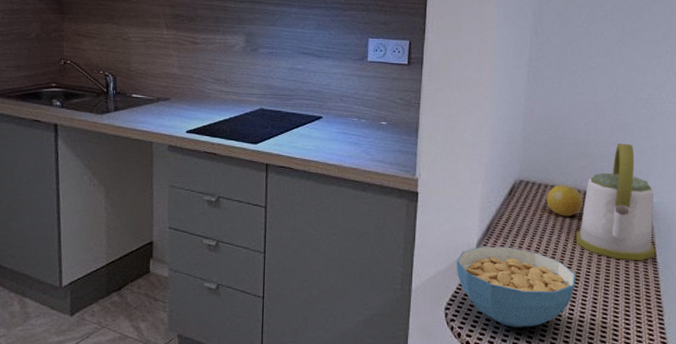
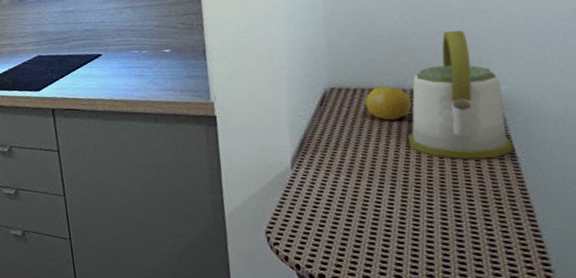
cereal bowl: present [457,246,576,328] -> none [271,160,416,246]

